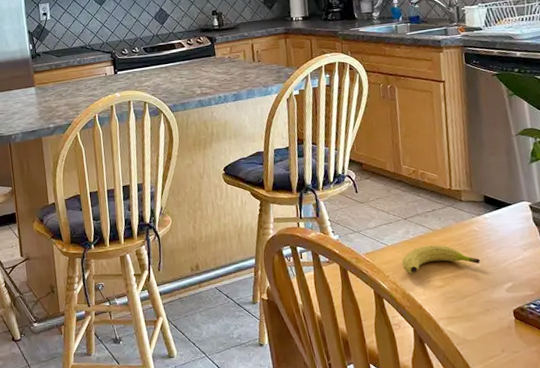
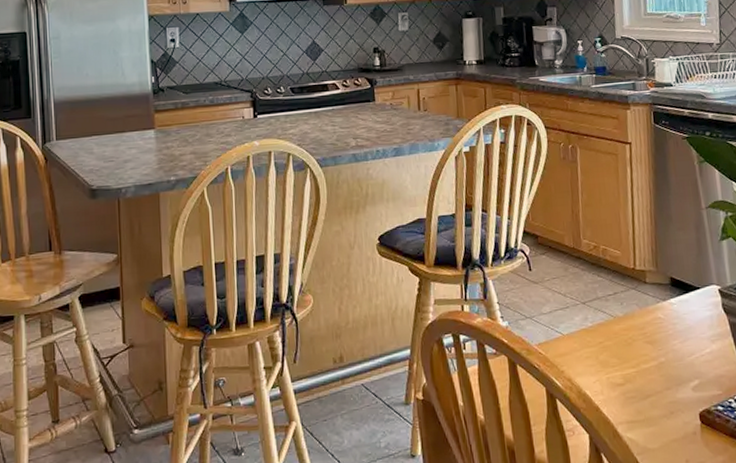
fruit: present [402,245,481,274] -> none [579,334,666,369]

